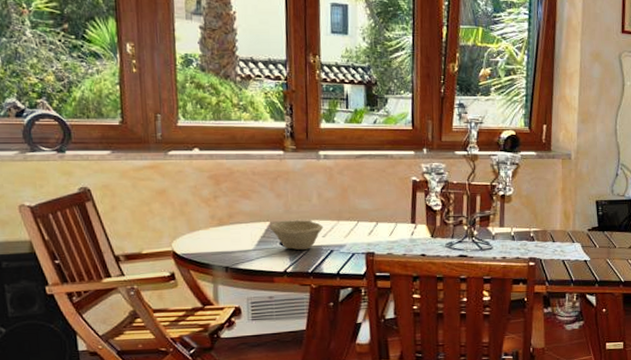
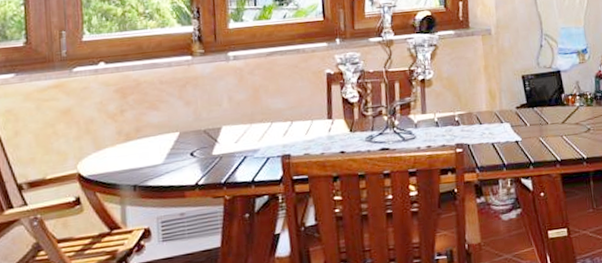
bowl: present [269,220,324,251] -> none [178,126,236,160]

